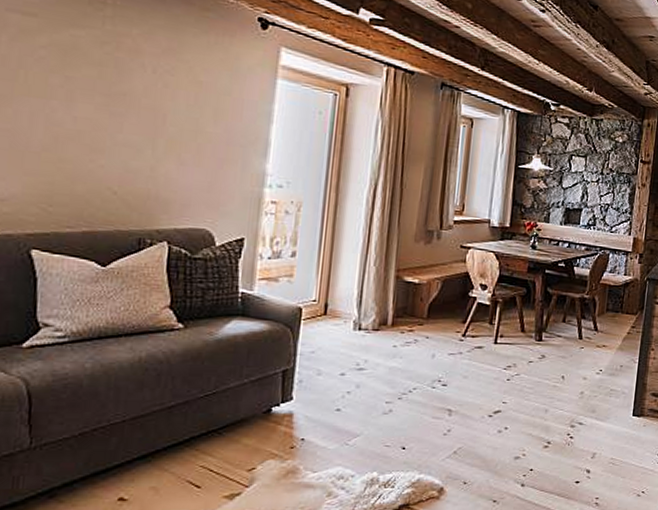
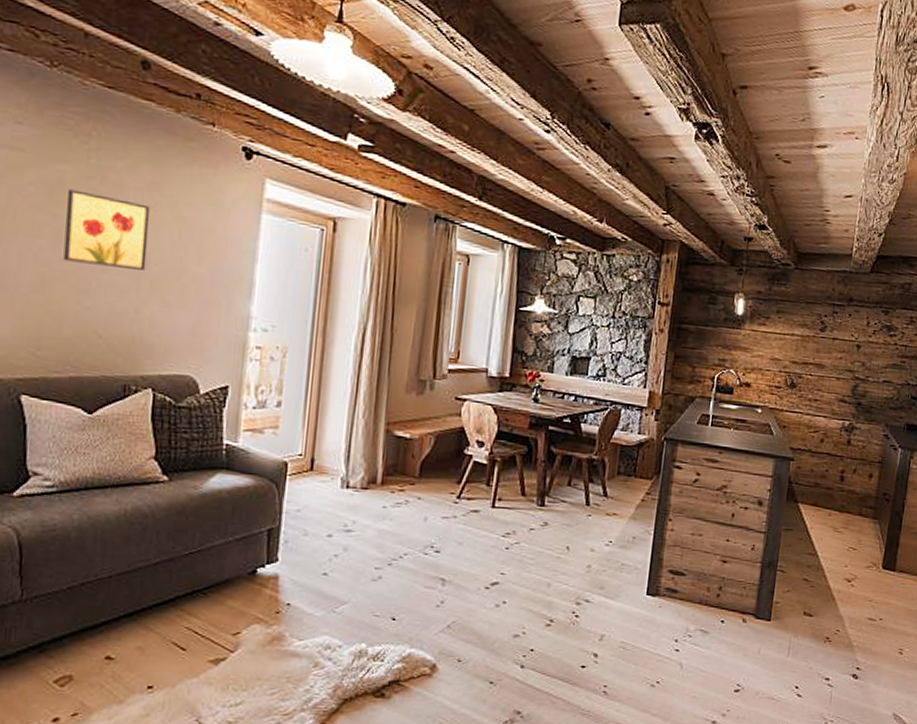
wall art: none [77,53,167,131] -> present [63,189,151,270]

